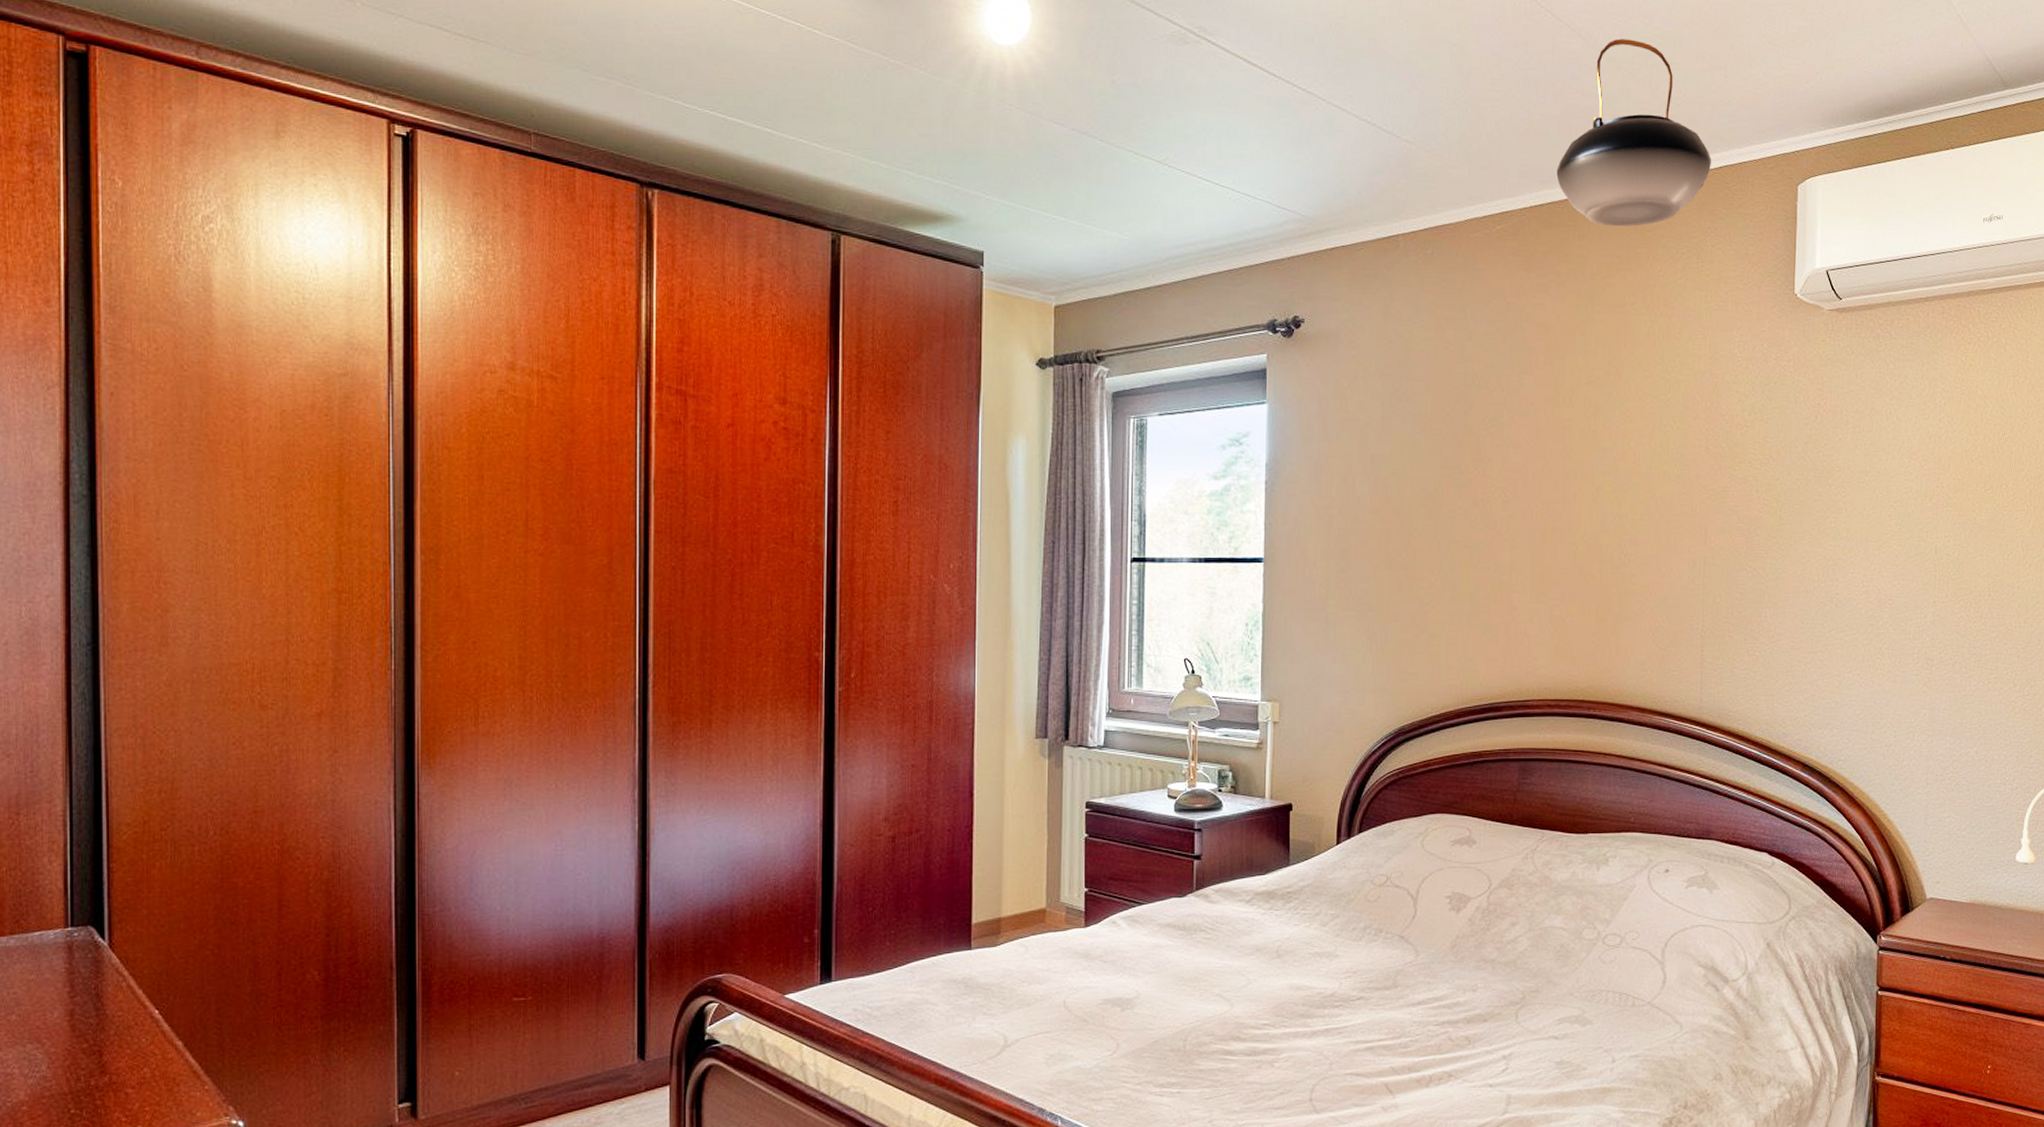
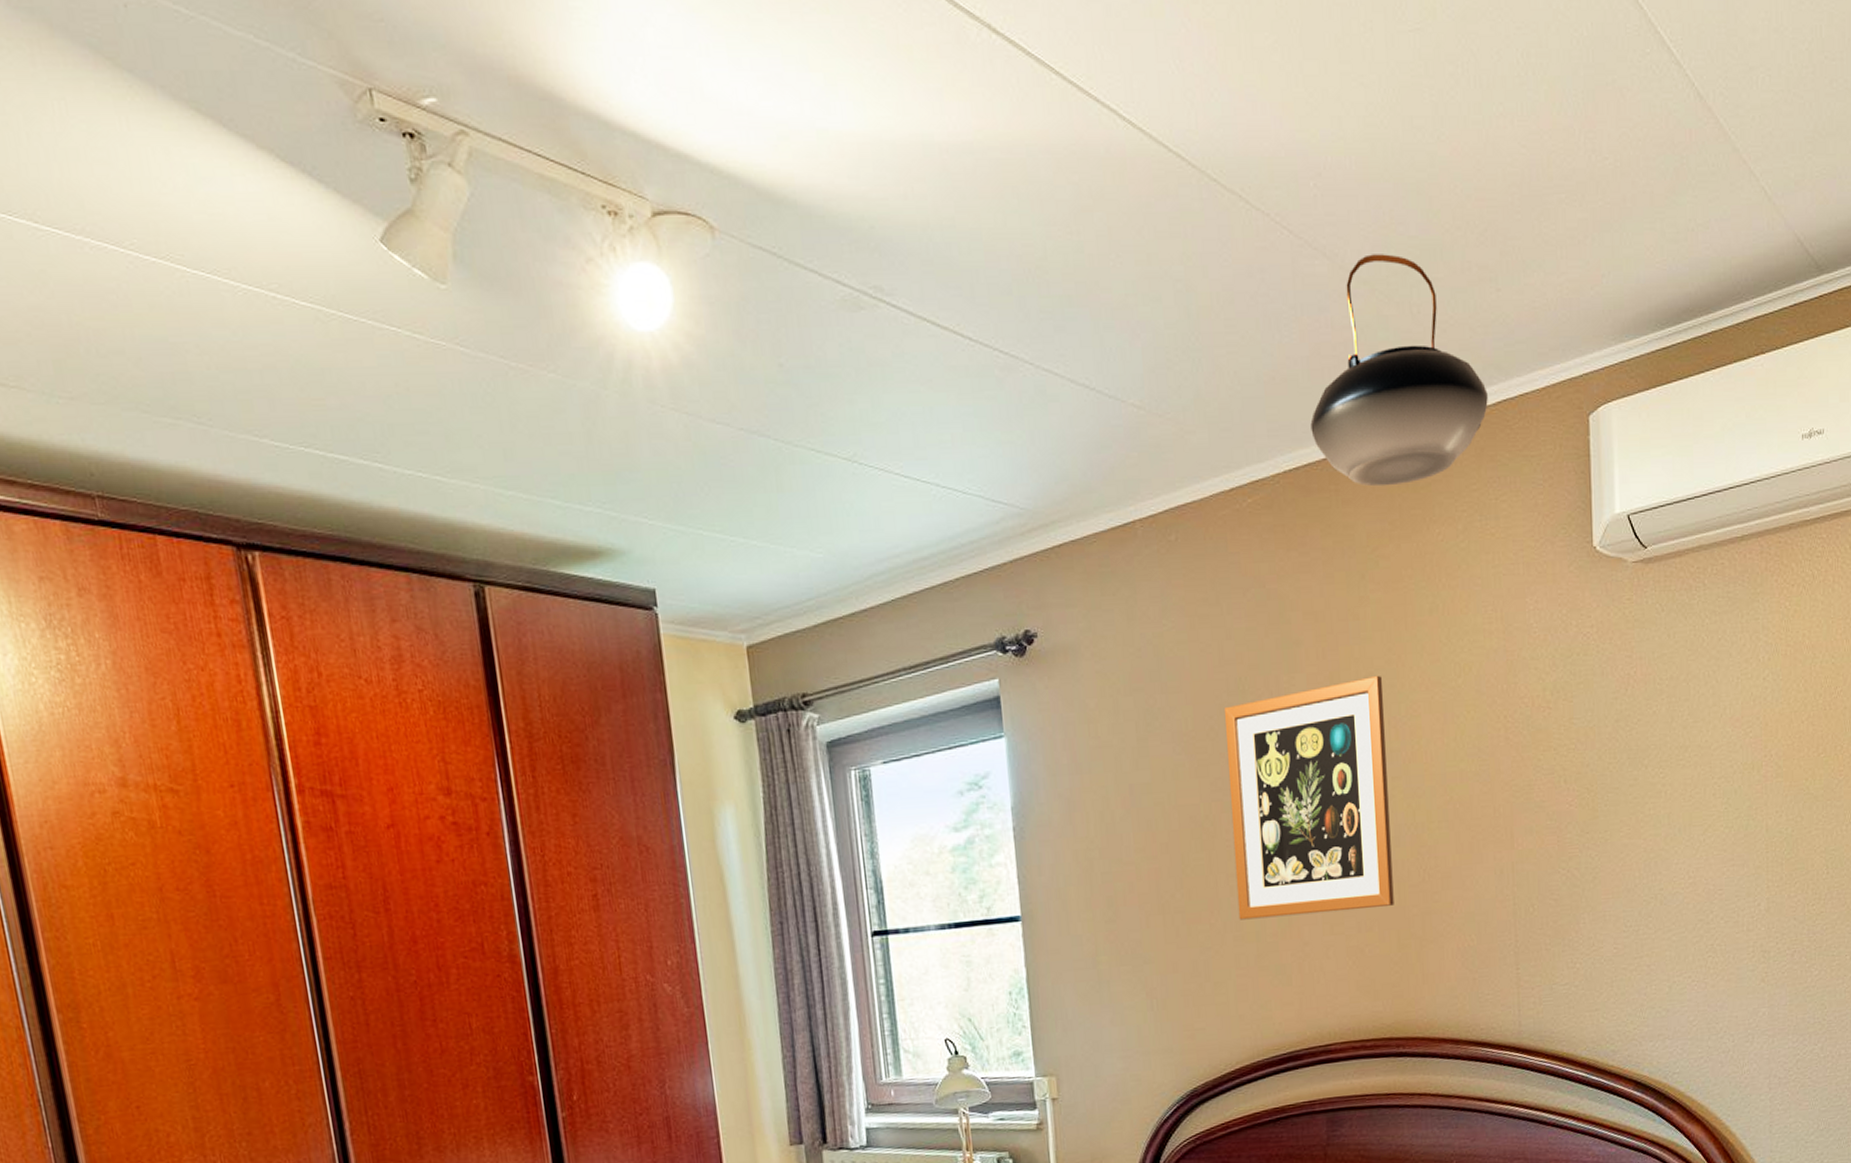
wall art: none [1456,383,1600,584] -> present [1223,675,1394,920]

